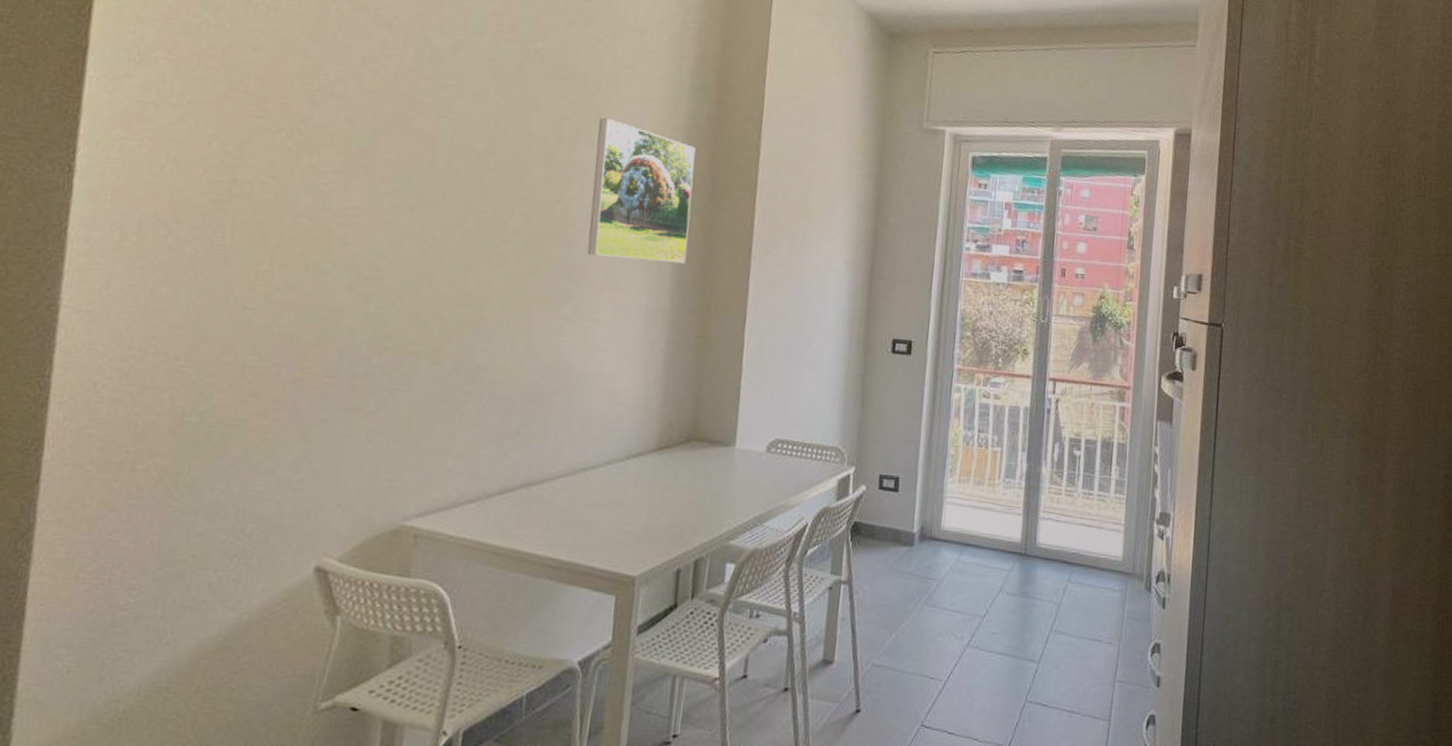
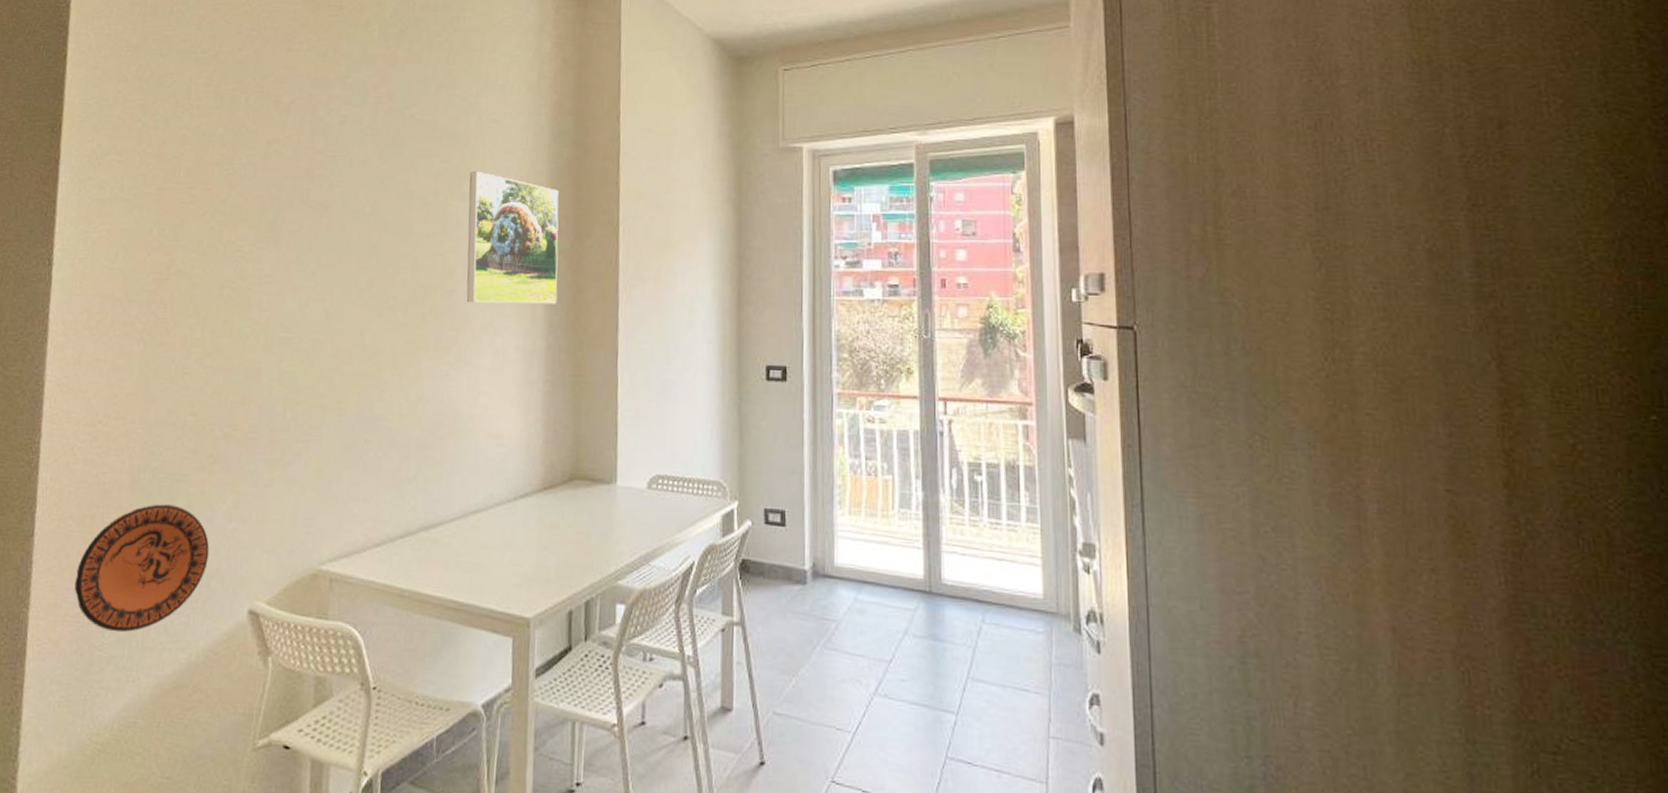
decorative plate: none [92,451,270,591] -> present [74,504,210,633]

